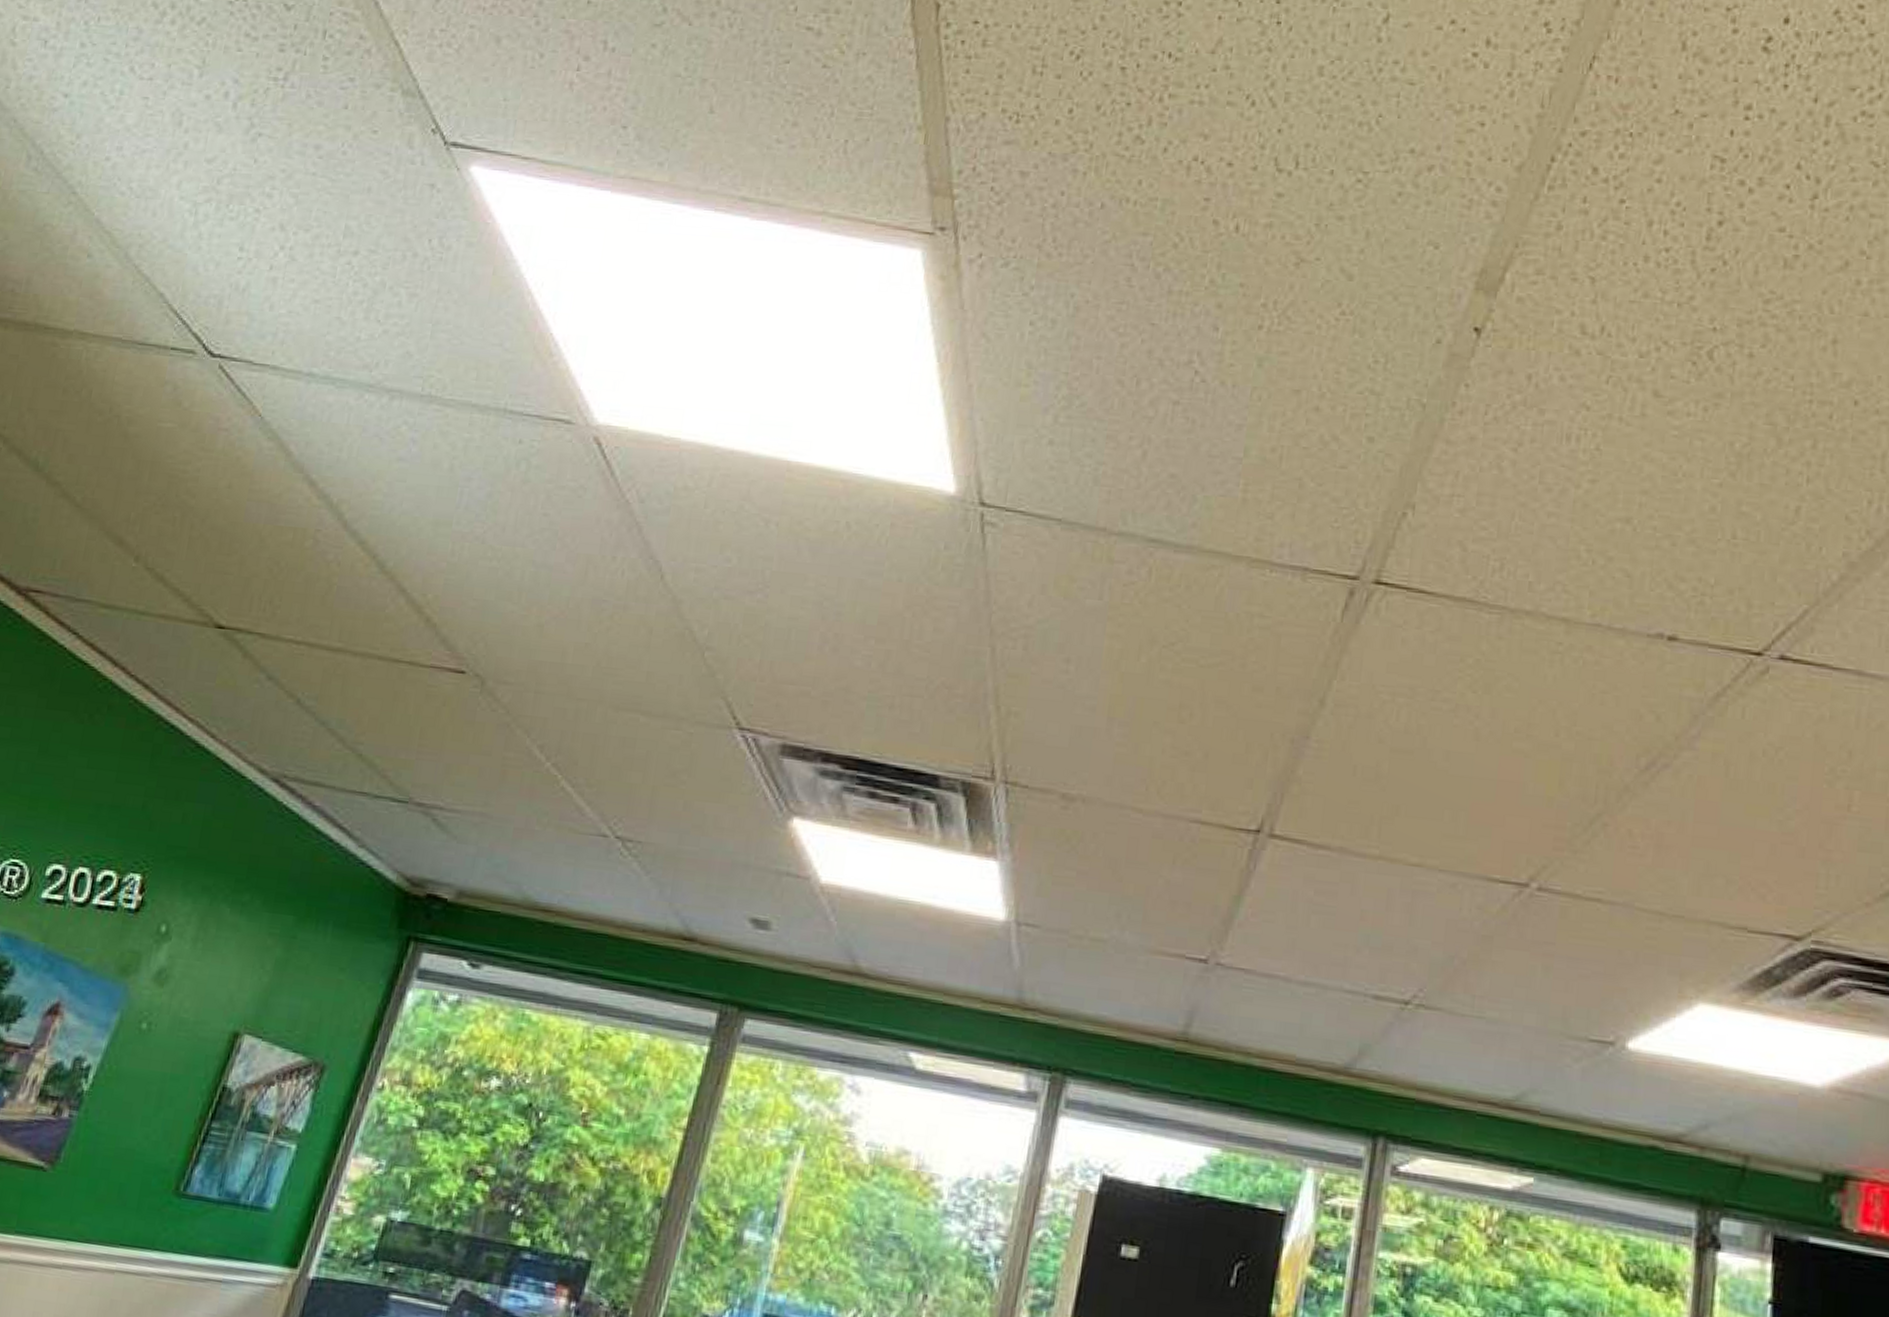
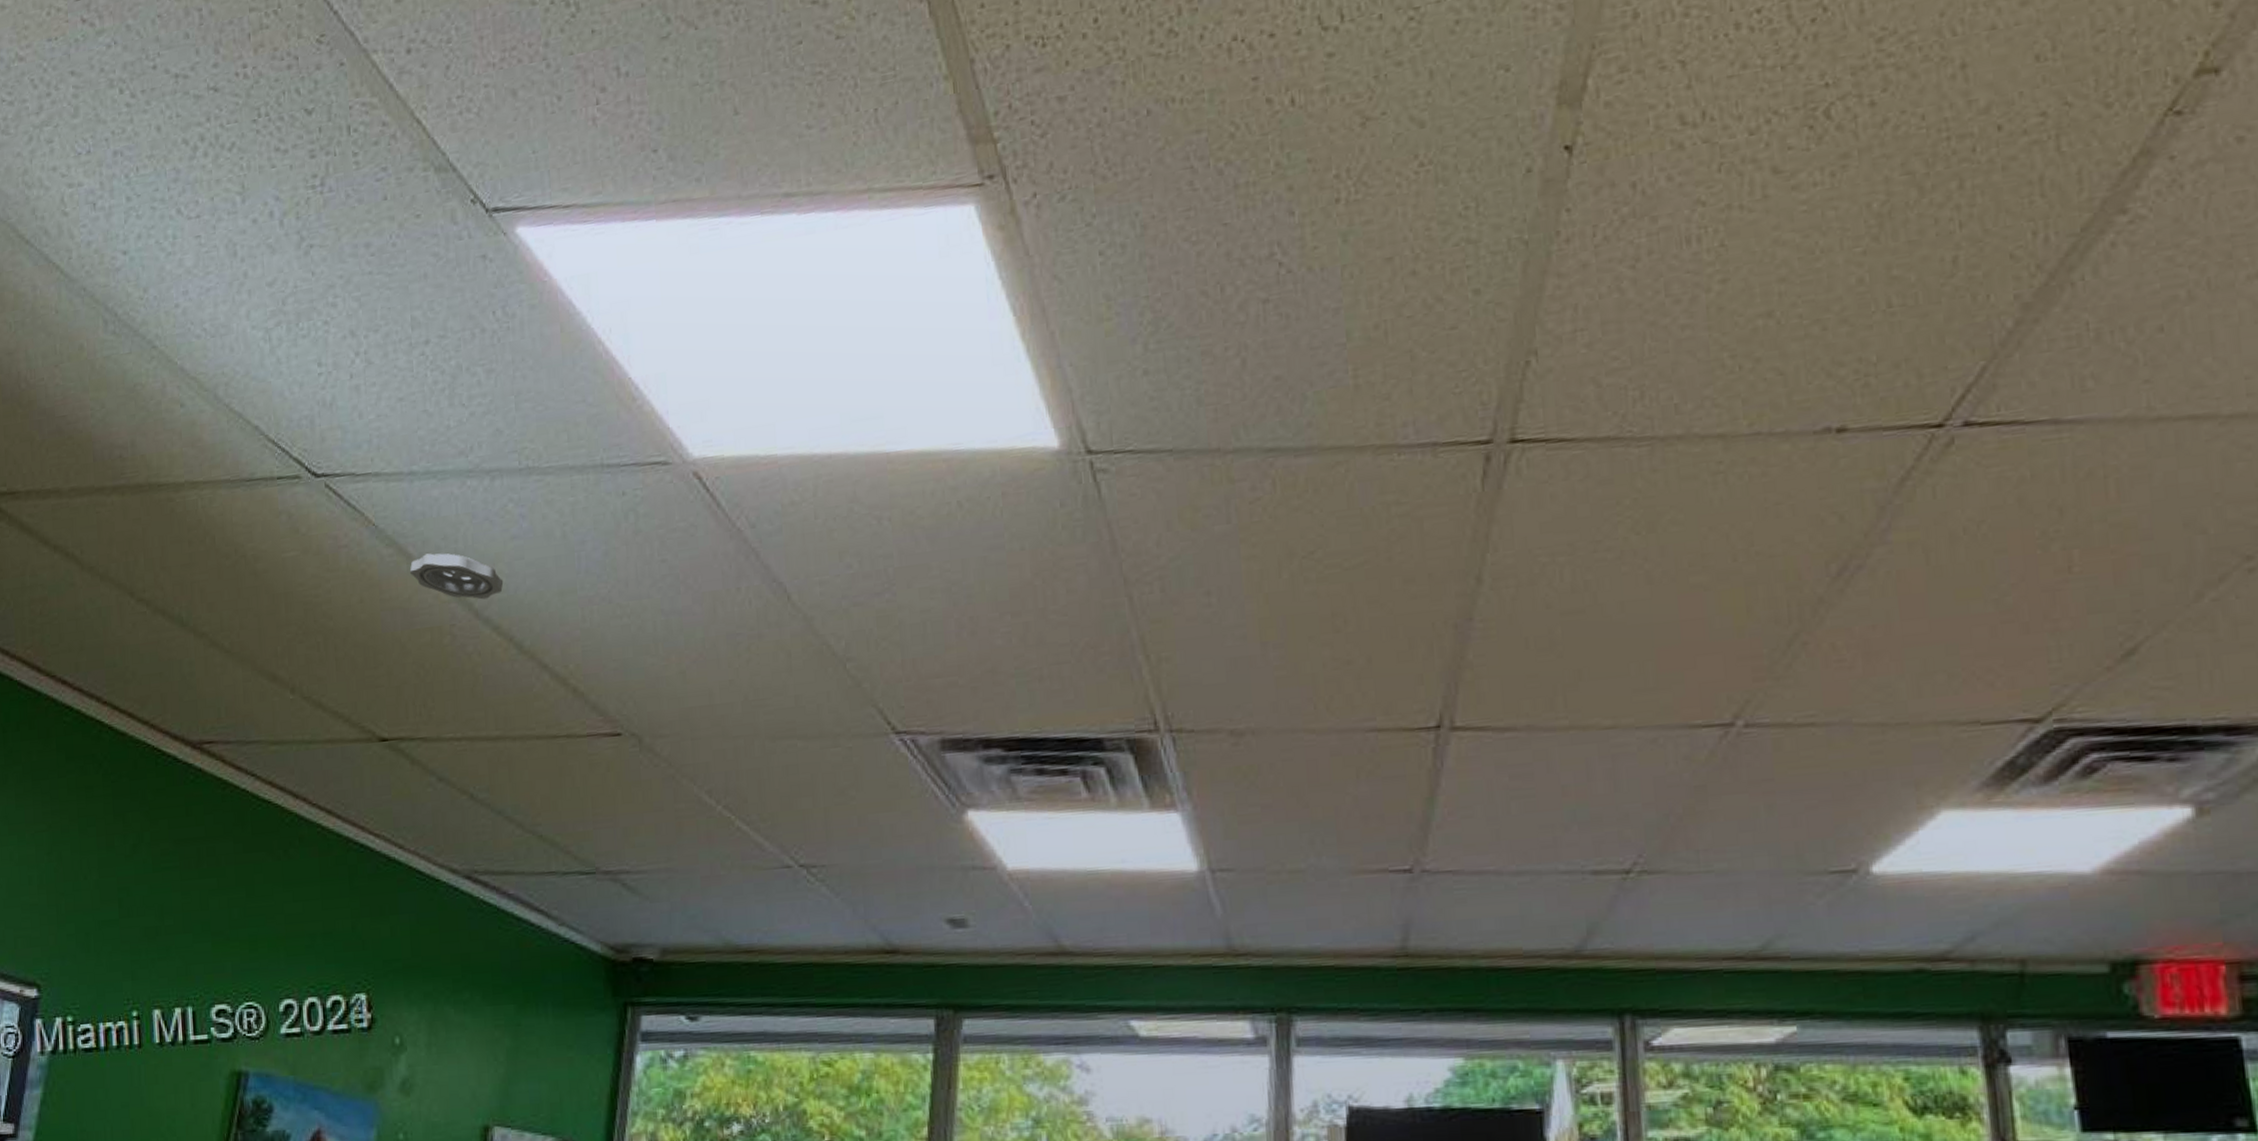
smoke detector: none [285,455,380,513] -> present [409,553,504,600]

